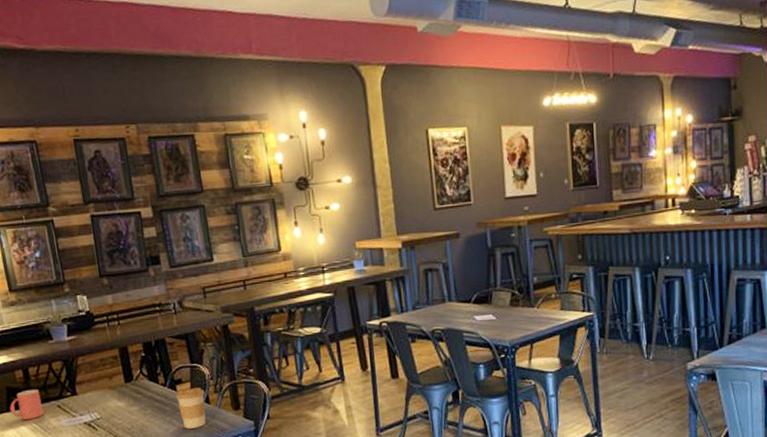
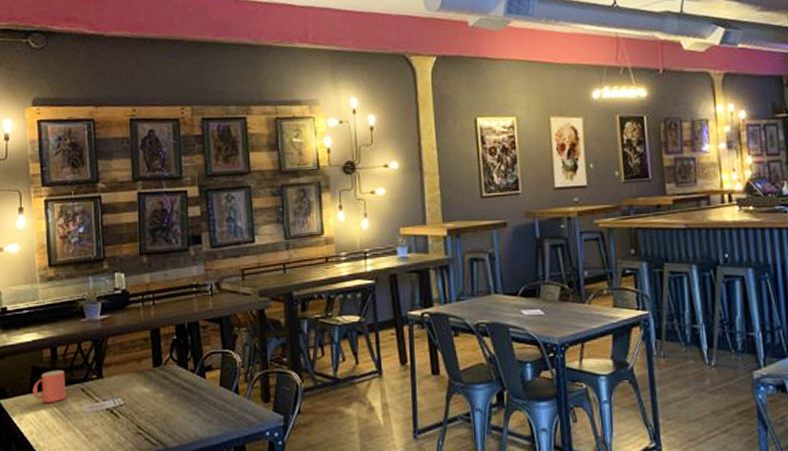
coffee cup: present [176,387,206,429] -> none [204,376,235,421]

